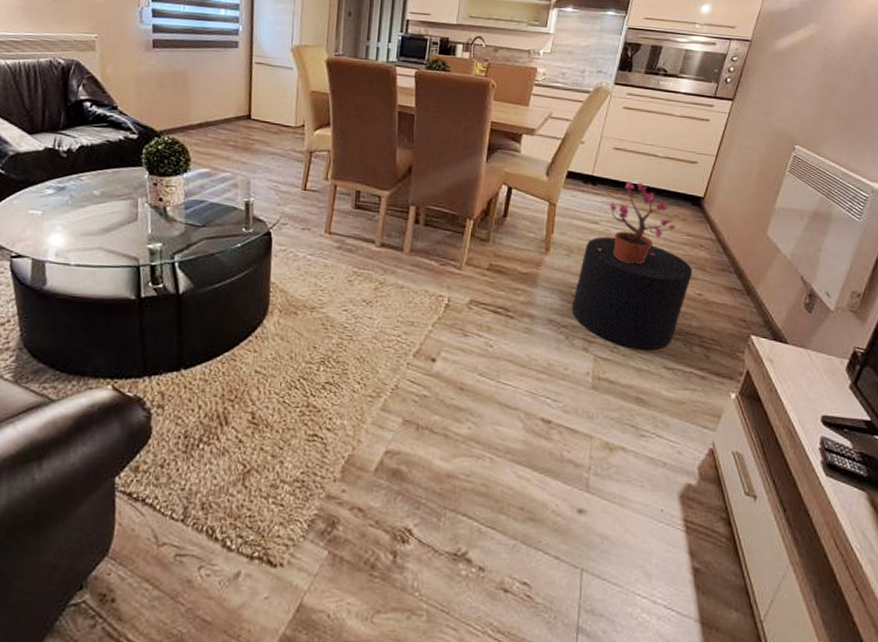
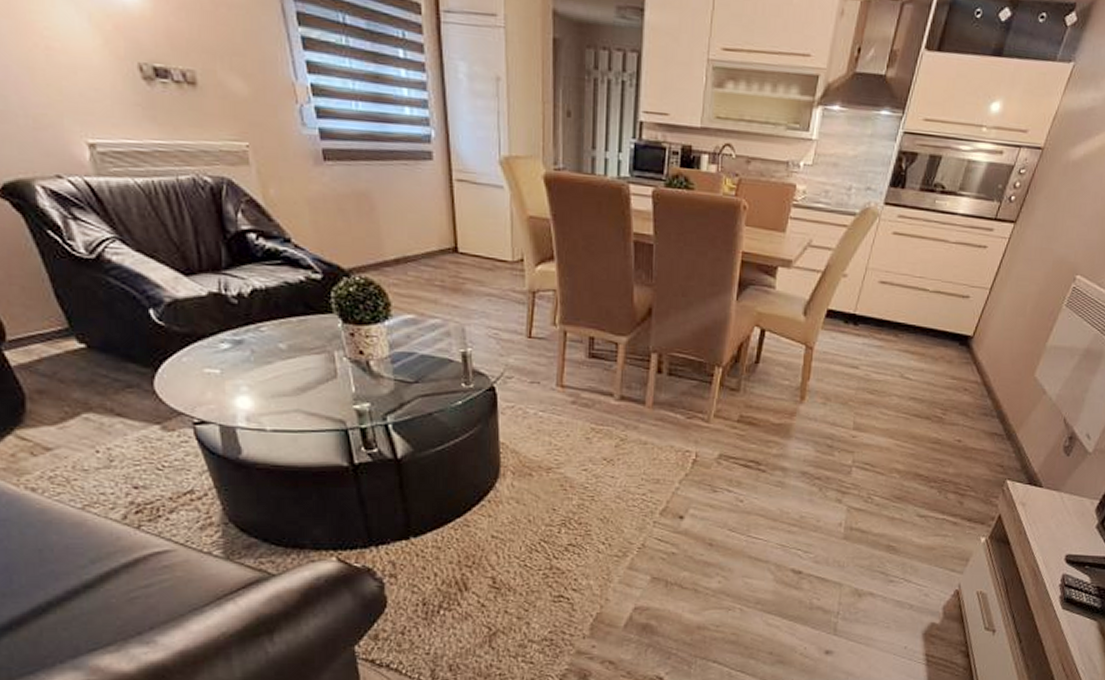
stool: present [571,236,692,350] -> none [825,382,954,499]
potted plant: present [596,182,676,264] -> none [855,320,941,410]

